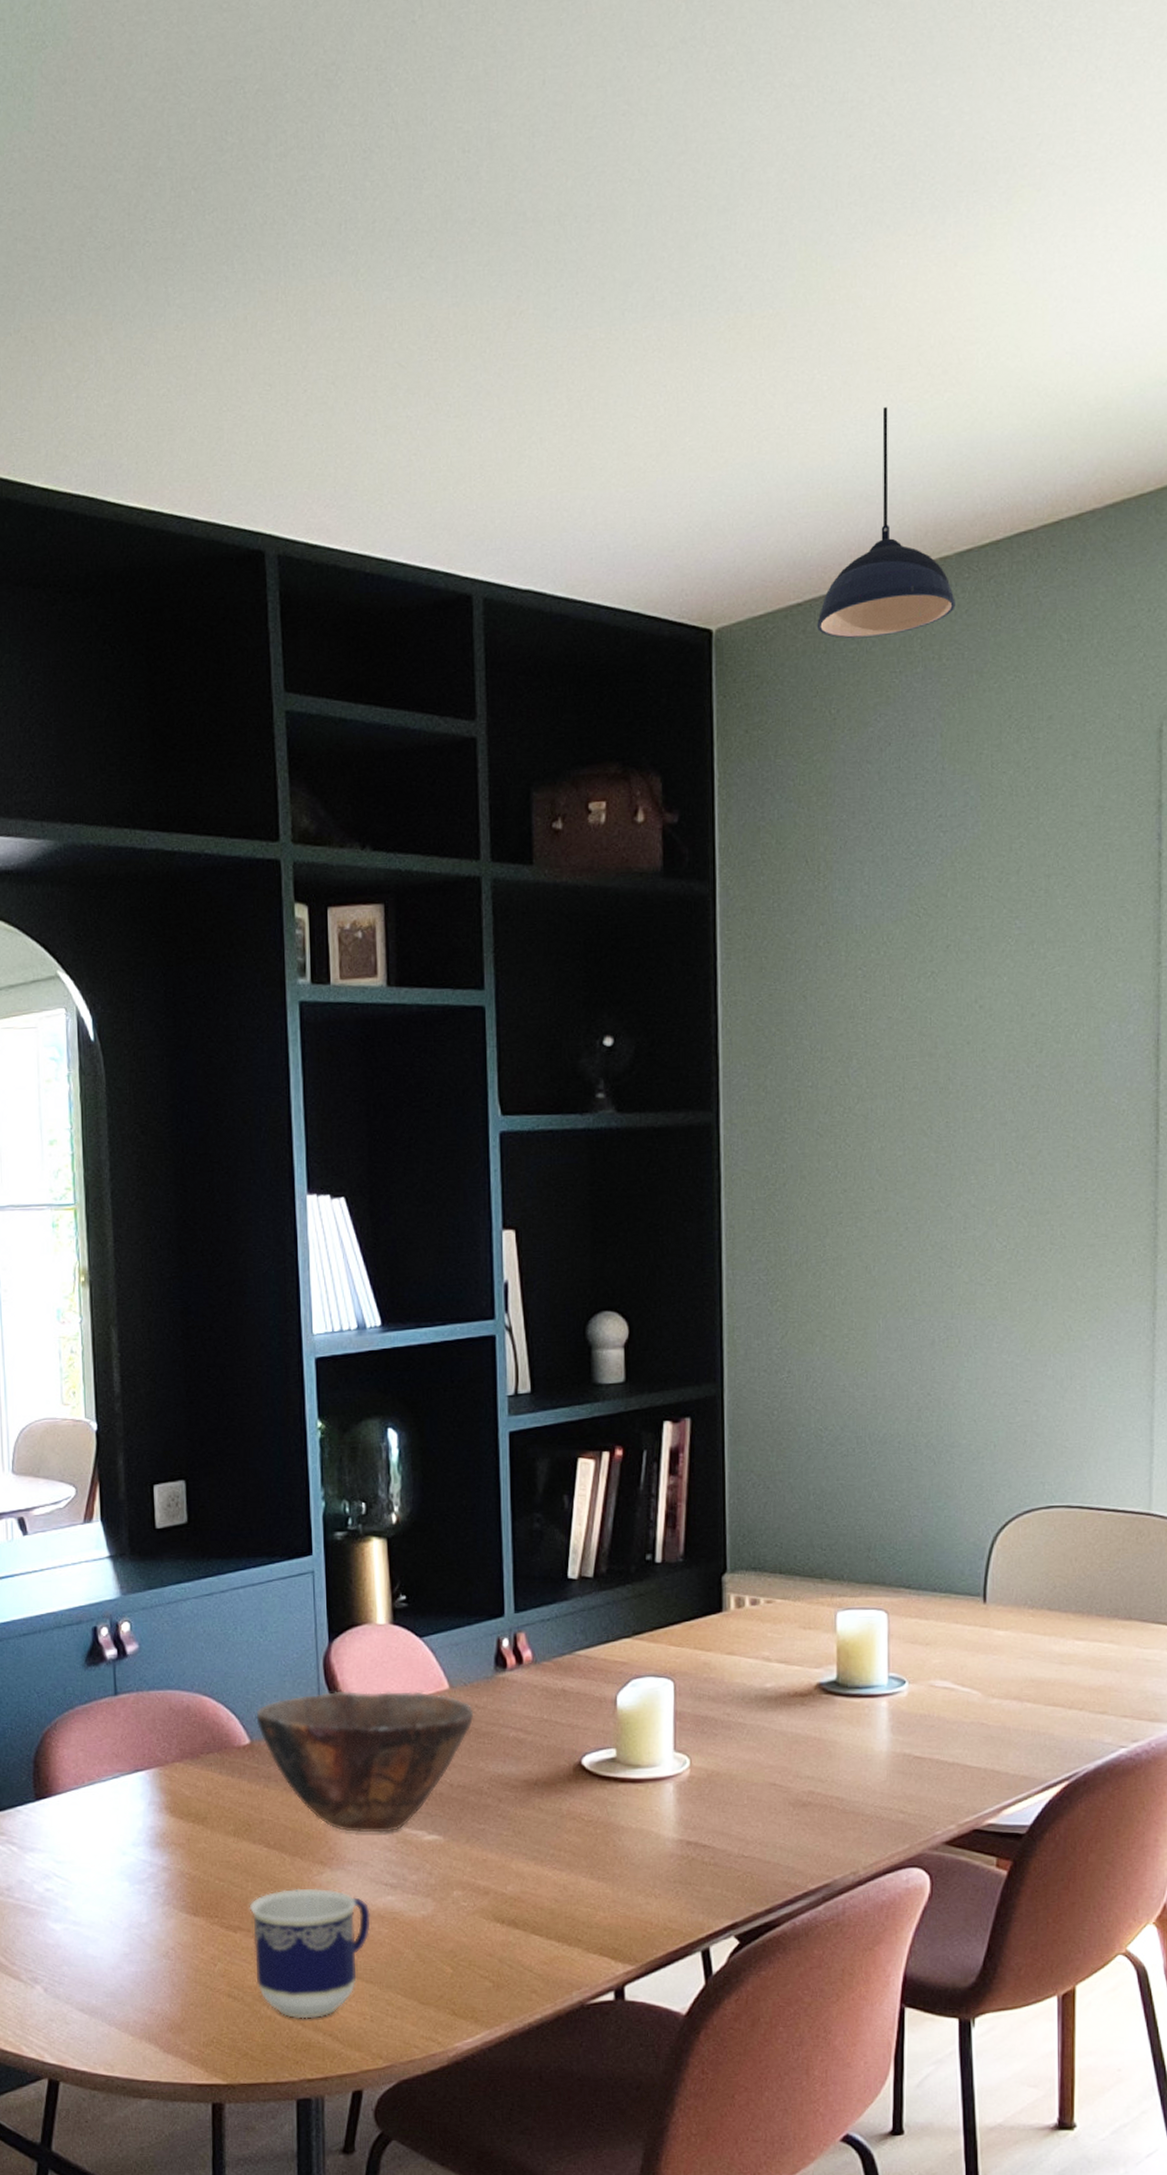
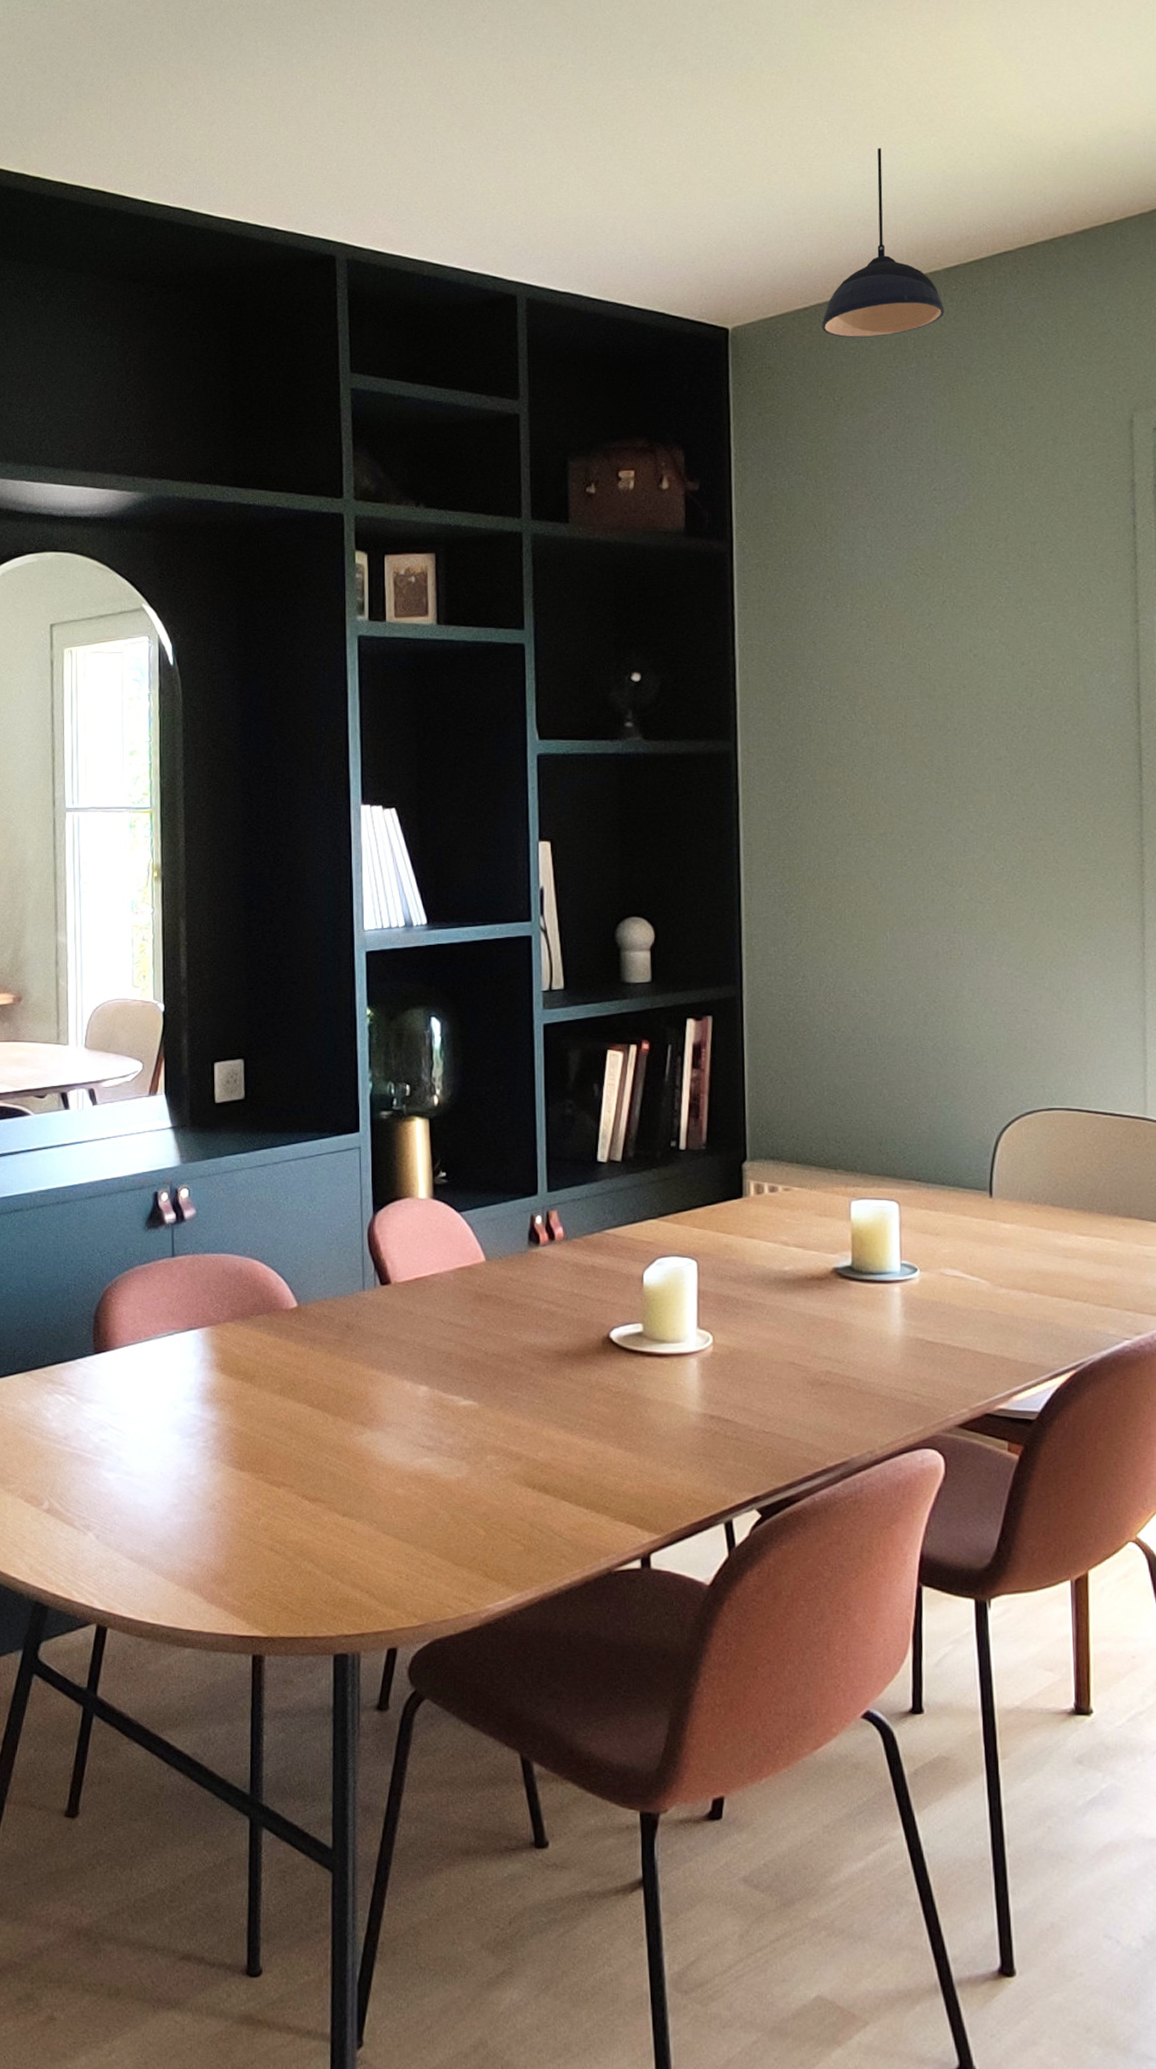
cup: present [249,1888,371,2019] -> none [292,1447,408,1575]
bowl: present [256,1690,474,1833] -> none [303,1260,509,1397]

